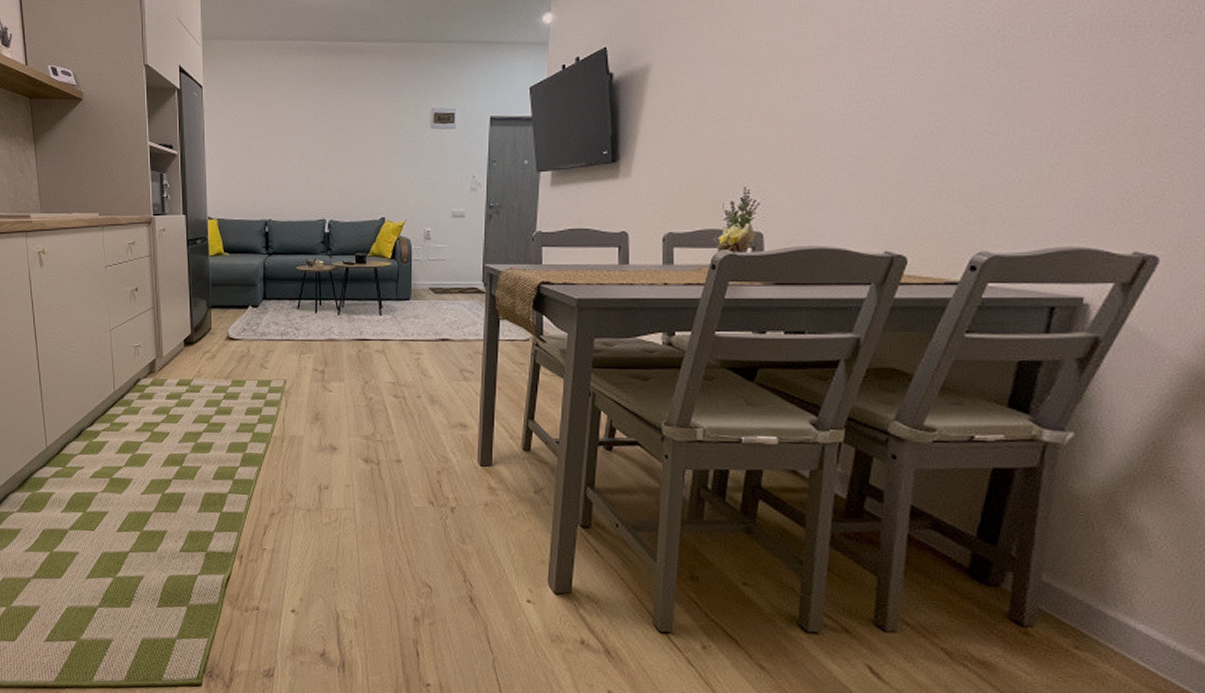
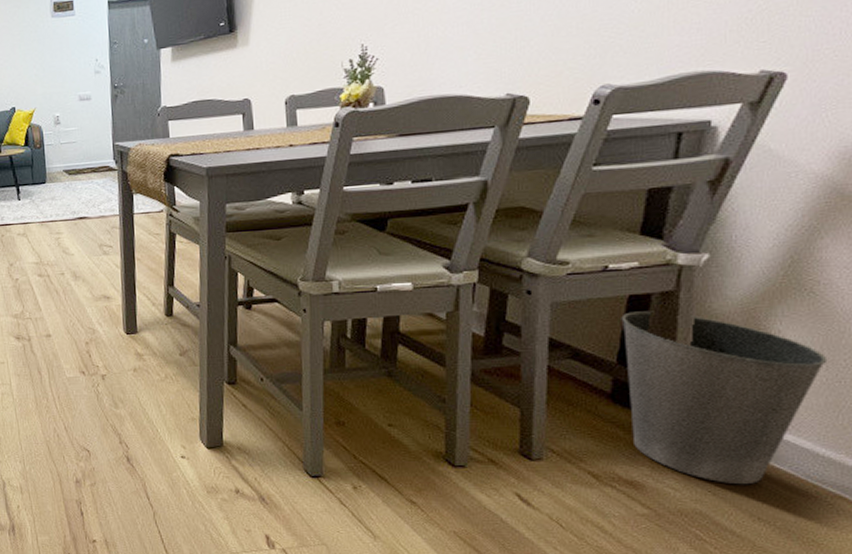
waste basket: none [984,485,1184,674] -> present [621,311,828,485]

